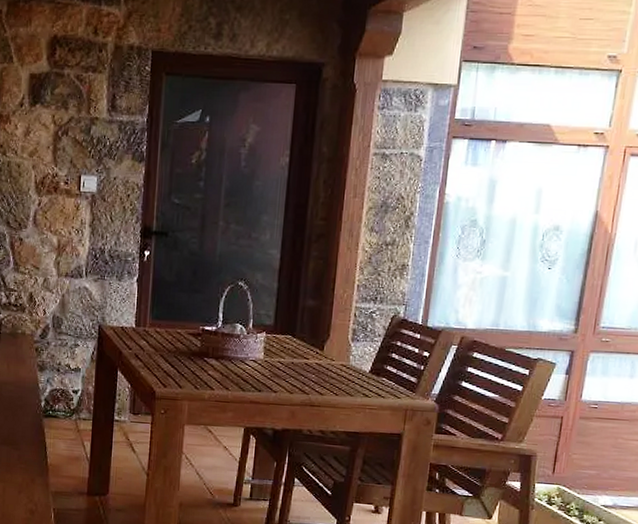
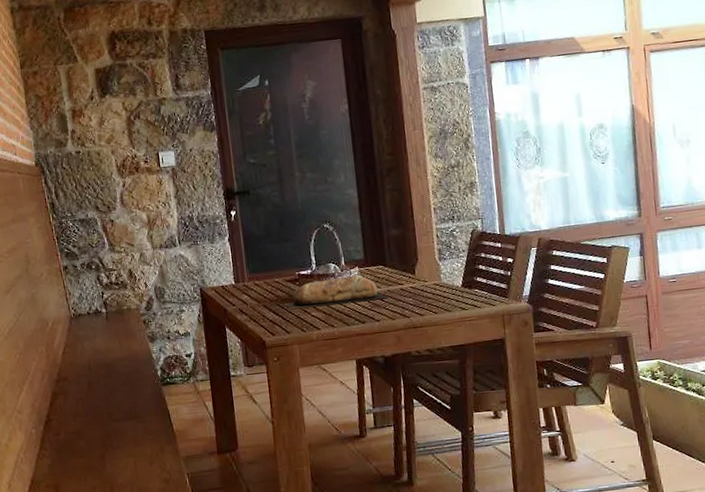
bread loaf: none [182,339,290,371] -> present [284,274,388,310]

